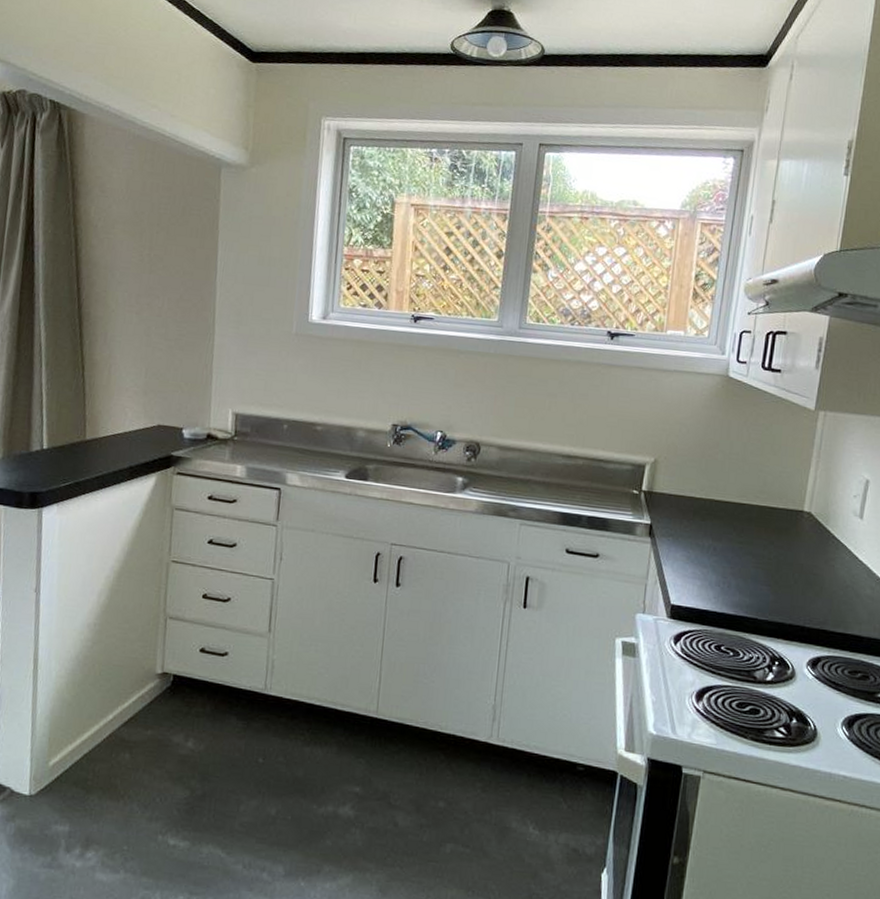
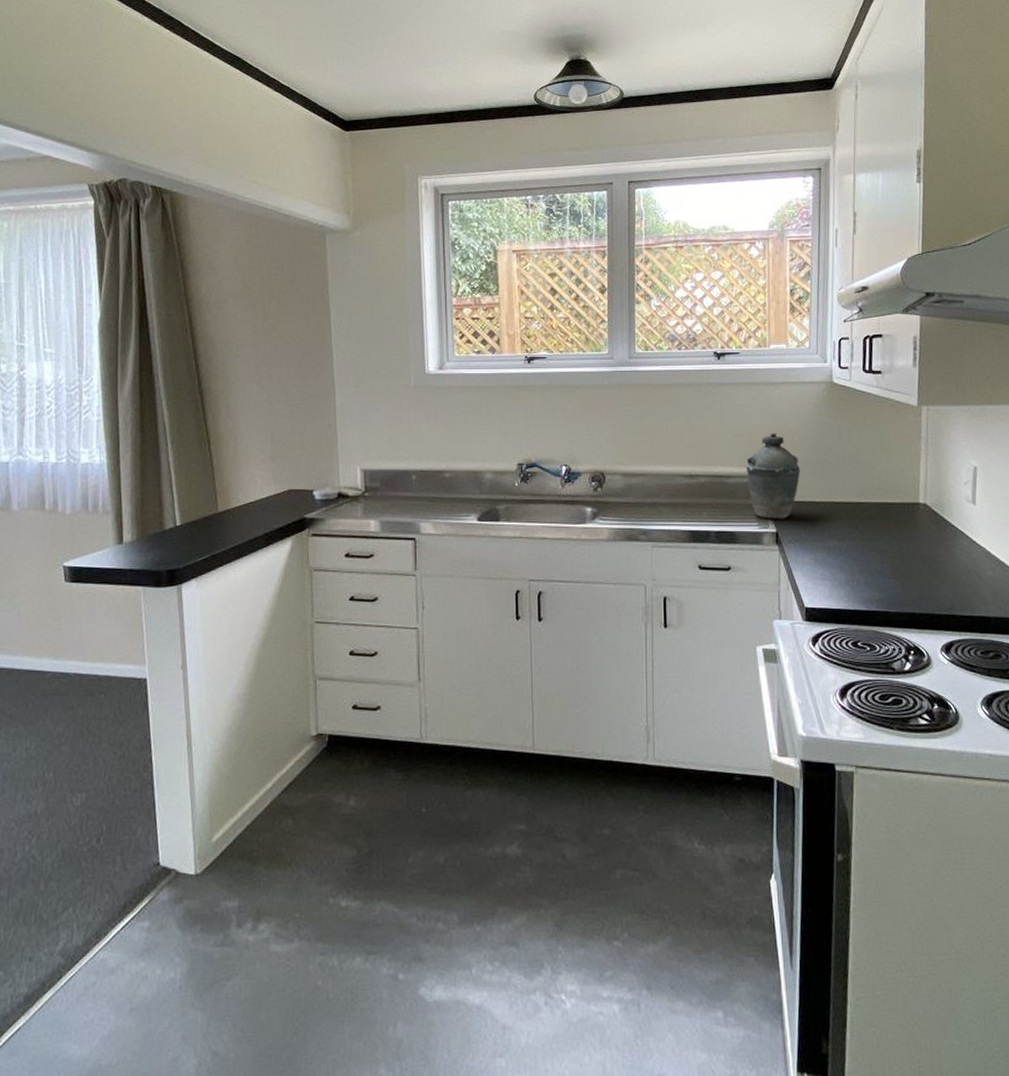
kettle: none [626,421,683,512] -> present [745,432,800,519]

